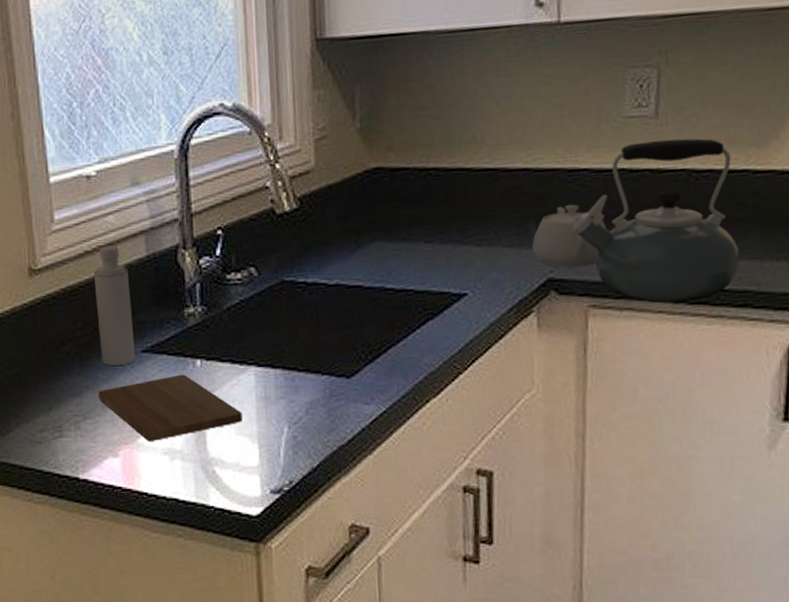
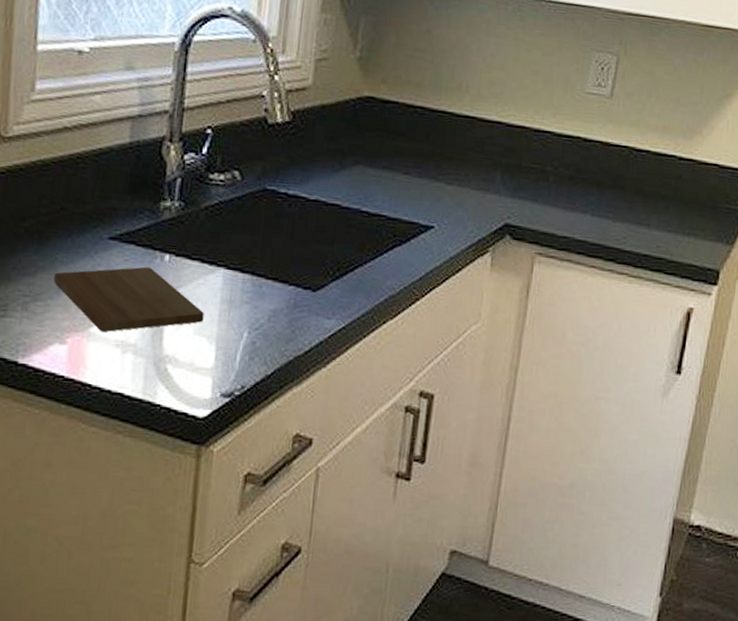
spray bottle: present [94,245,135,366] -> none [64,125,108,250]
teapot: present [532,204,607,268] -> none [495,160,560,218]
kettle: present [570,138,740,302] -> none [530,116,664,261]

